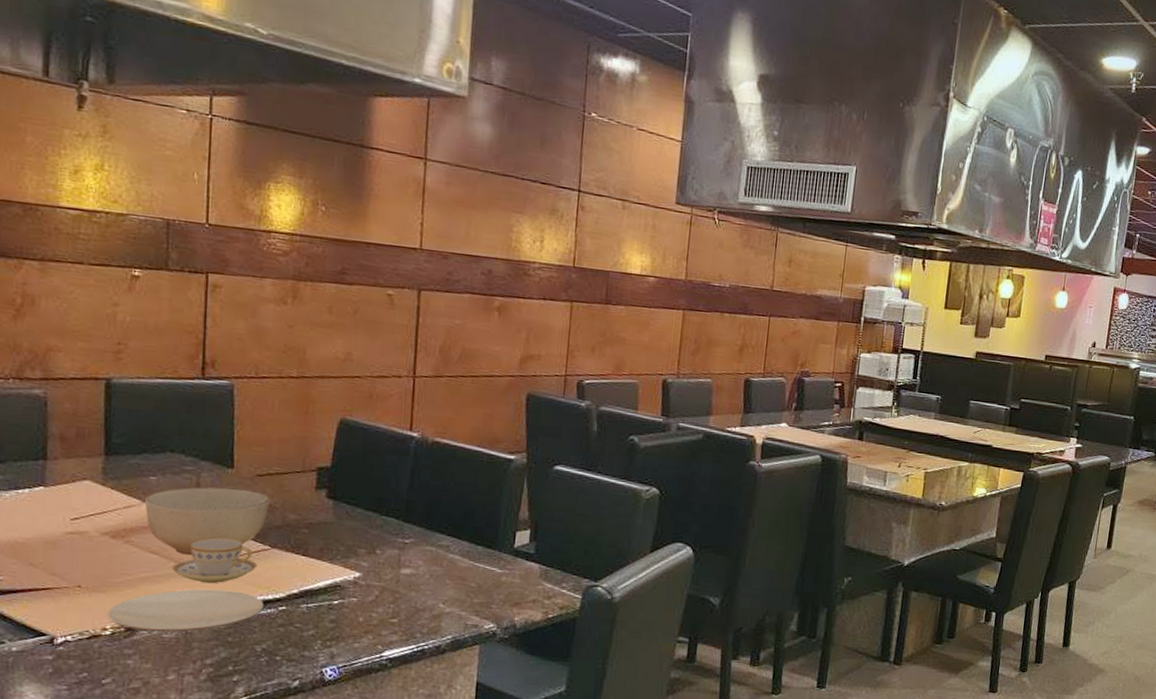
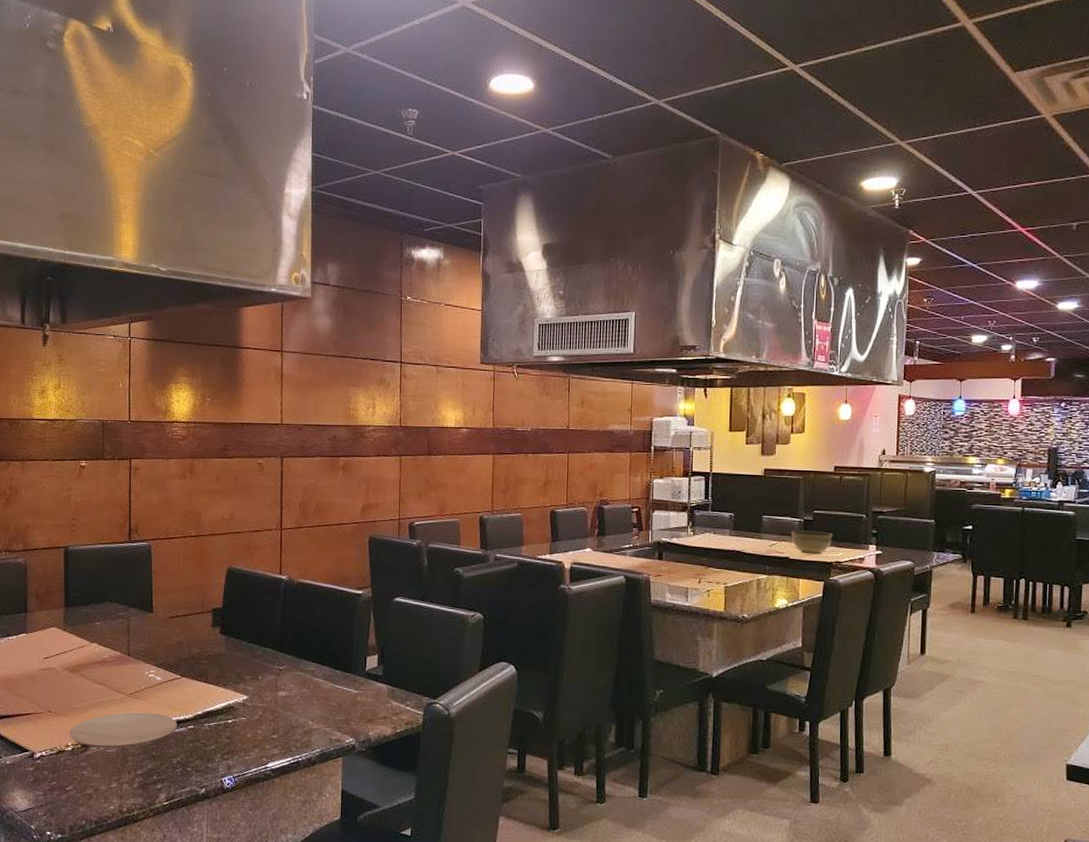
bowl: present [144,486,271,555] -> none [92,628,180,684]
teacup: present [172,537,258,584] -> none [112,670,172,708]
soup bowl: none [996,418,1038,445] -> present [790,530,833,555]

